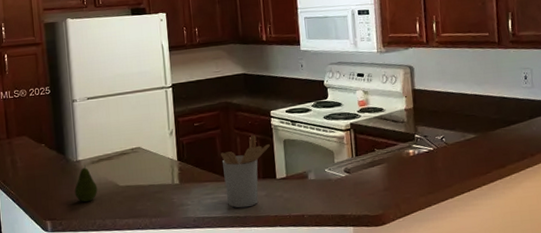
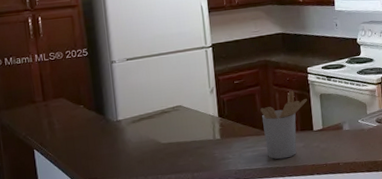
fruit: present [74,164,98,203] -> none [115,123,139,161]

